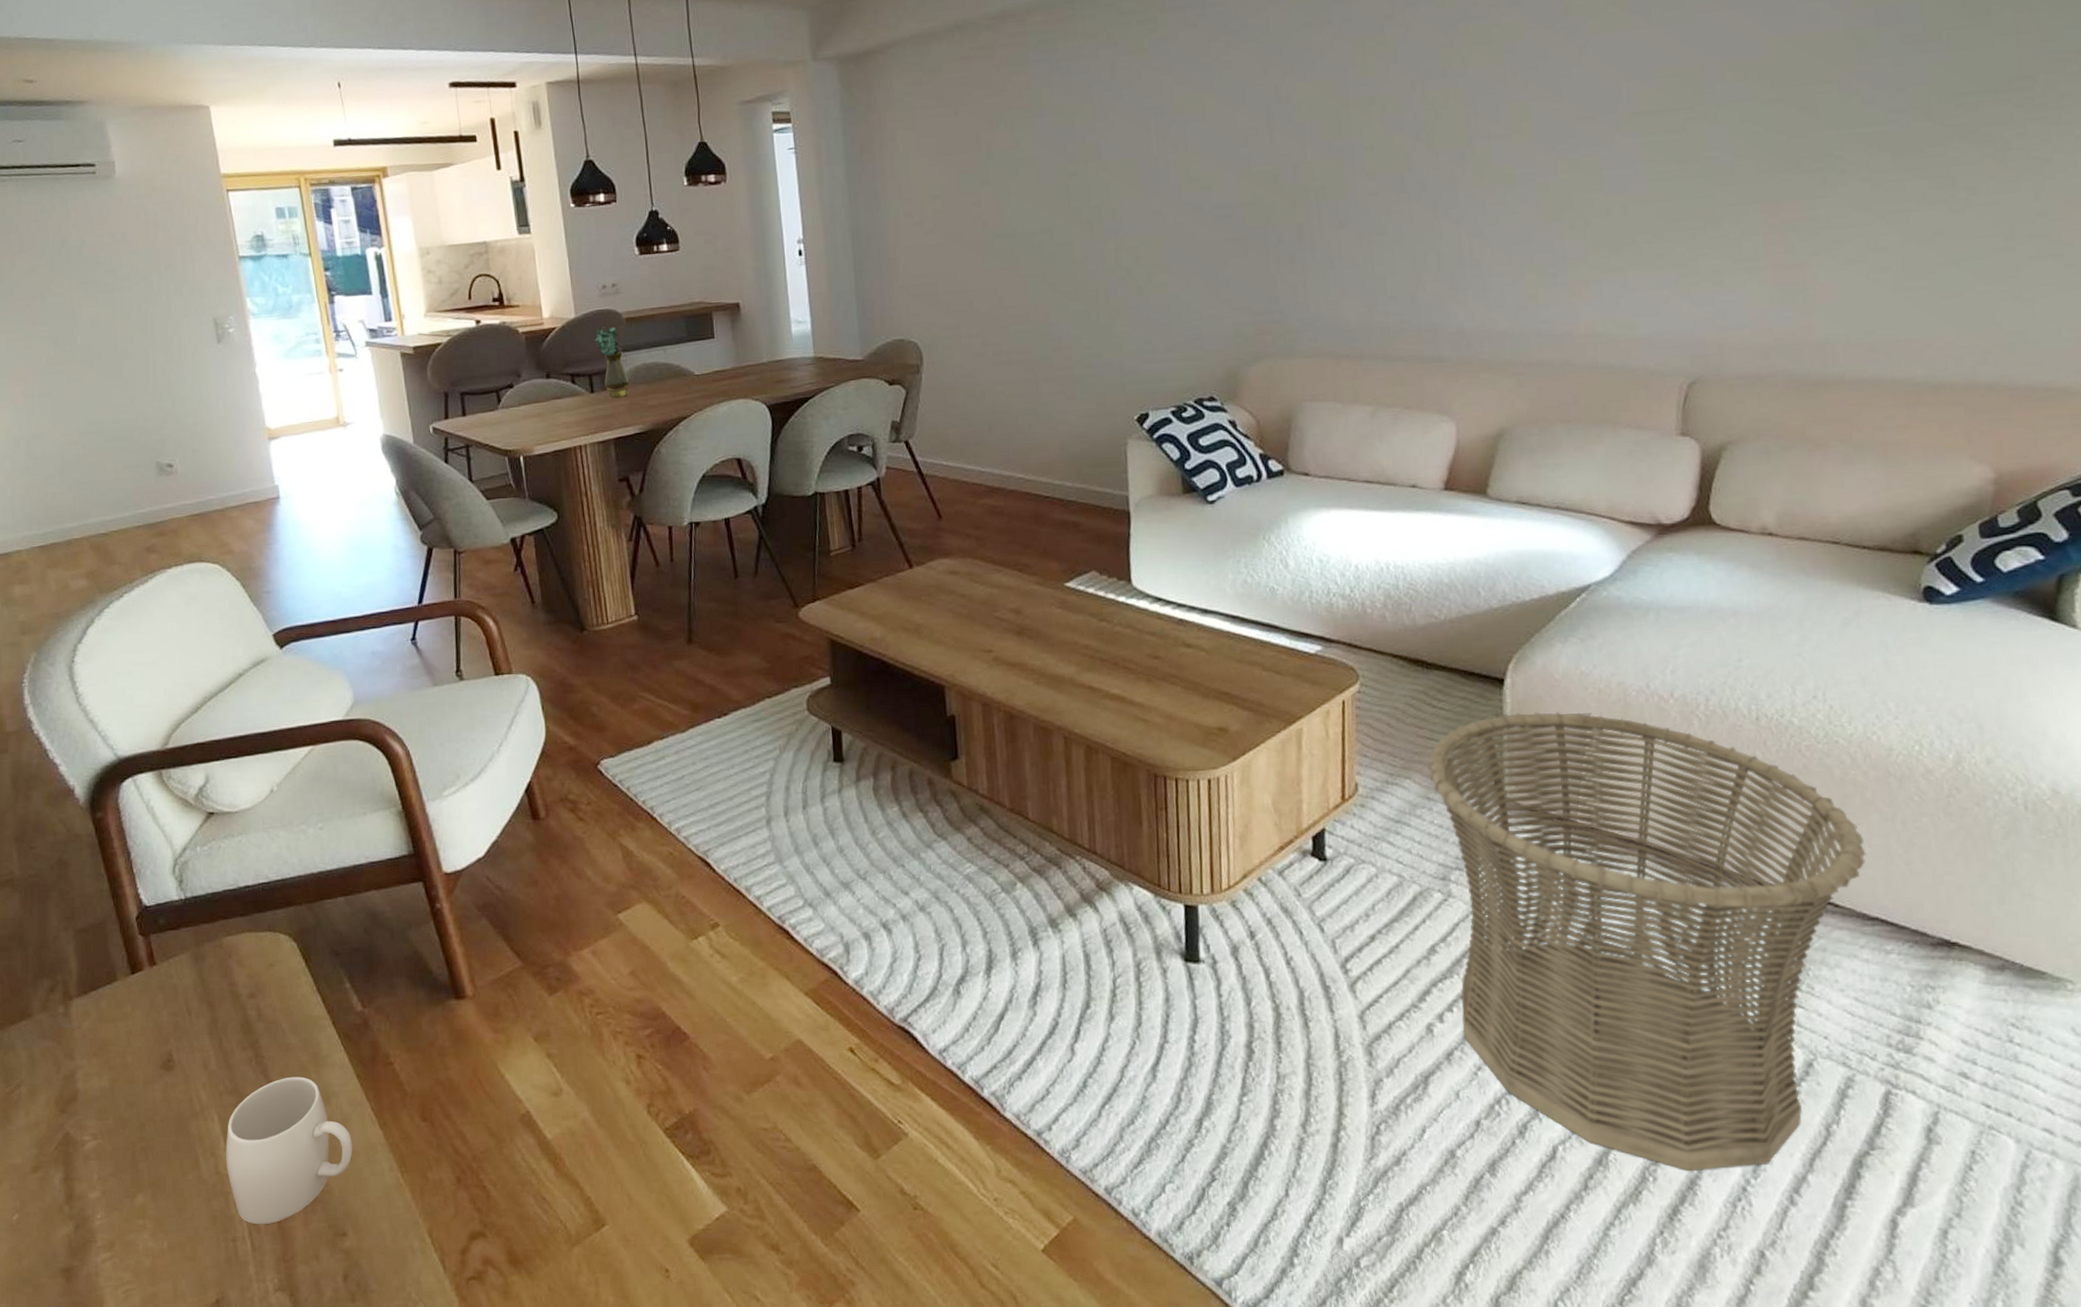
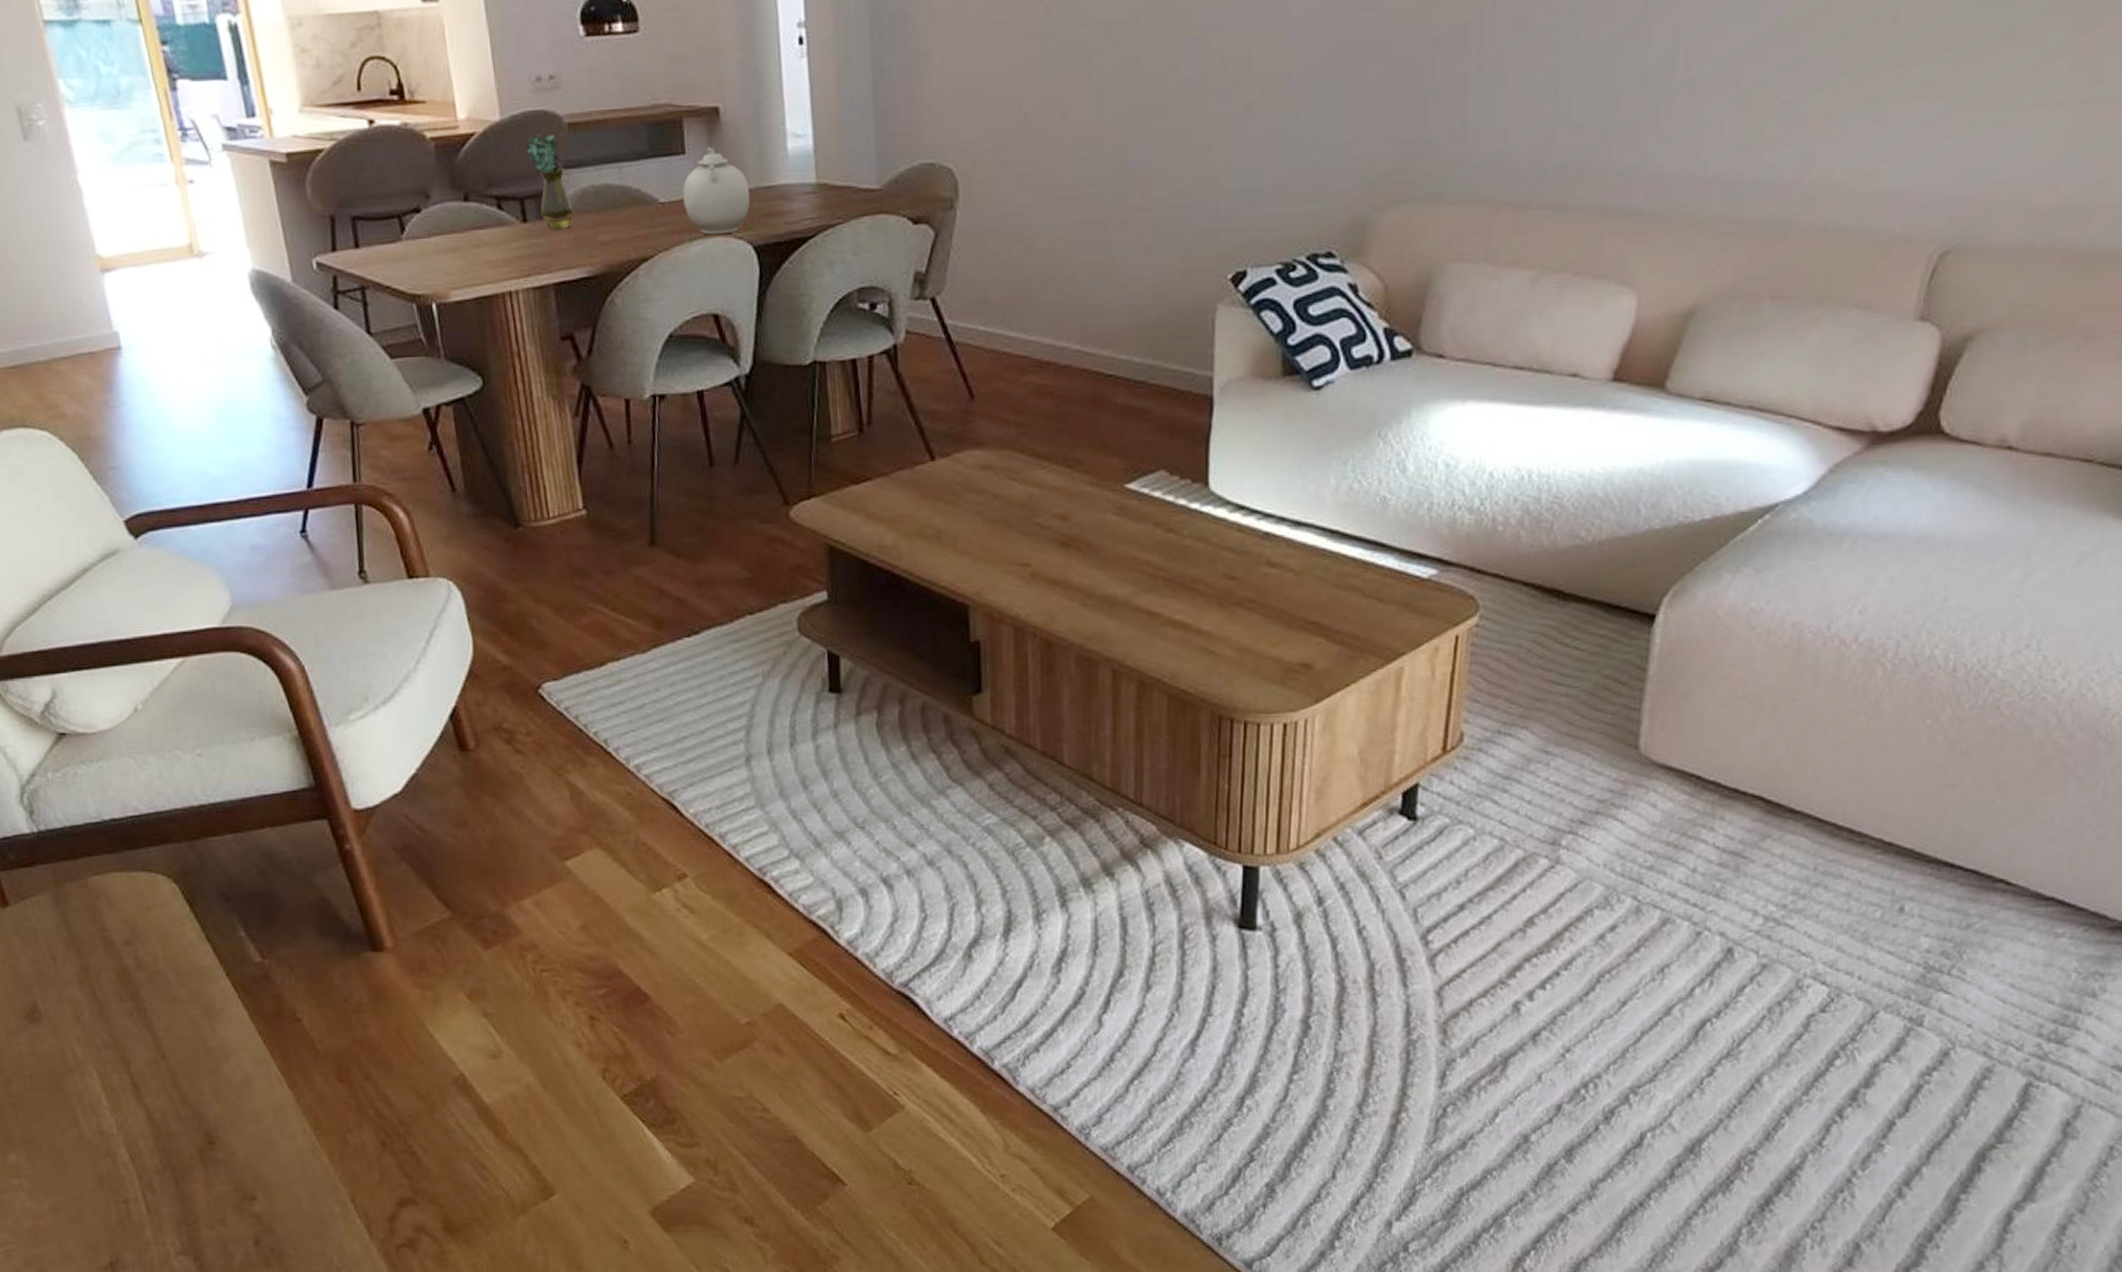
mug: present [225,1076,353,1224] -> none [108,1031,258,1186]
teapot: none [712,332,764,398] -> present [682,146,751,235]
basket: present [1427,712,1866,1171] -> none [1549,655,2054,1161]

